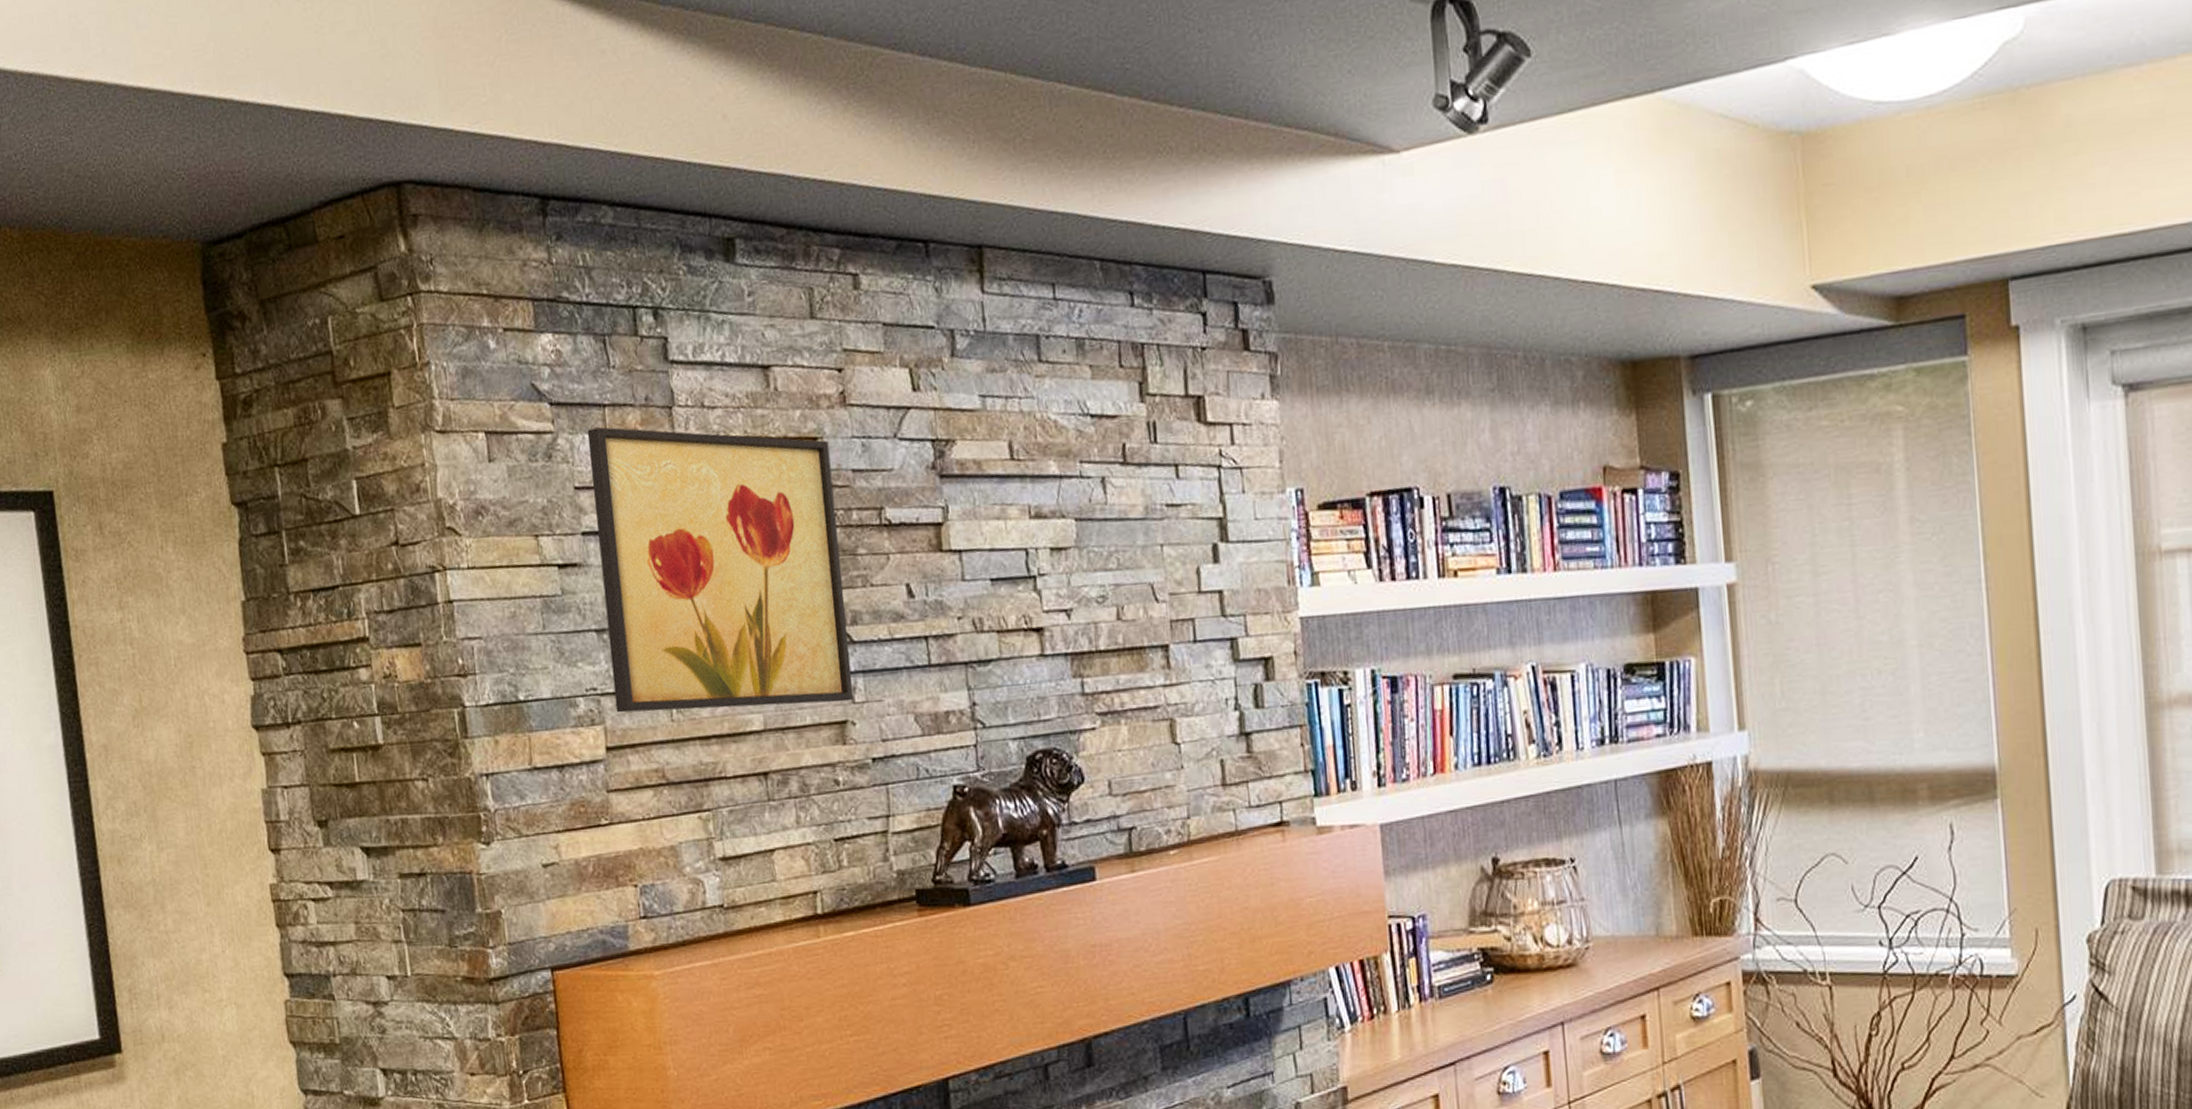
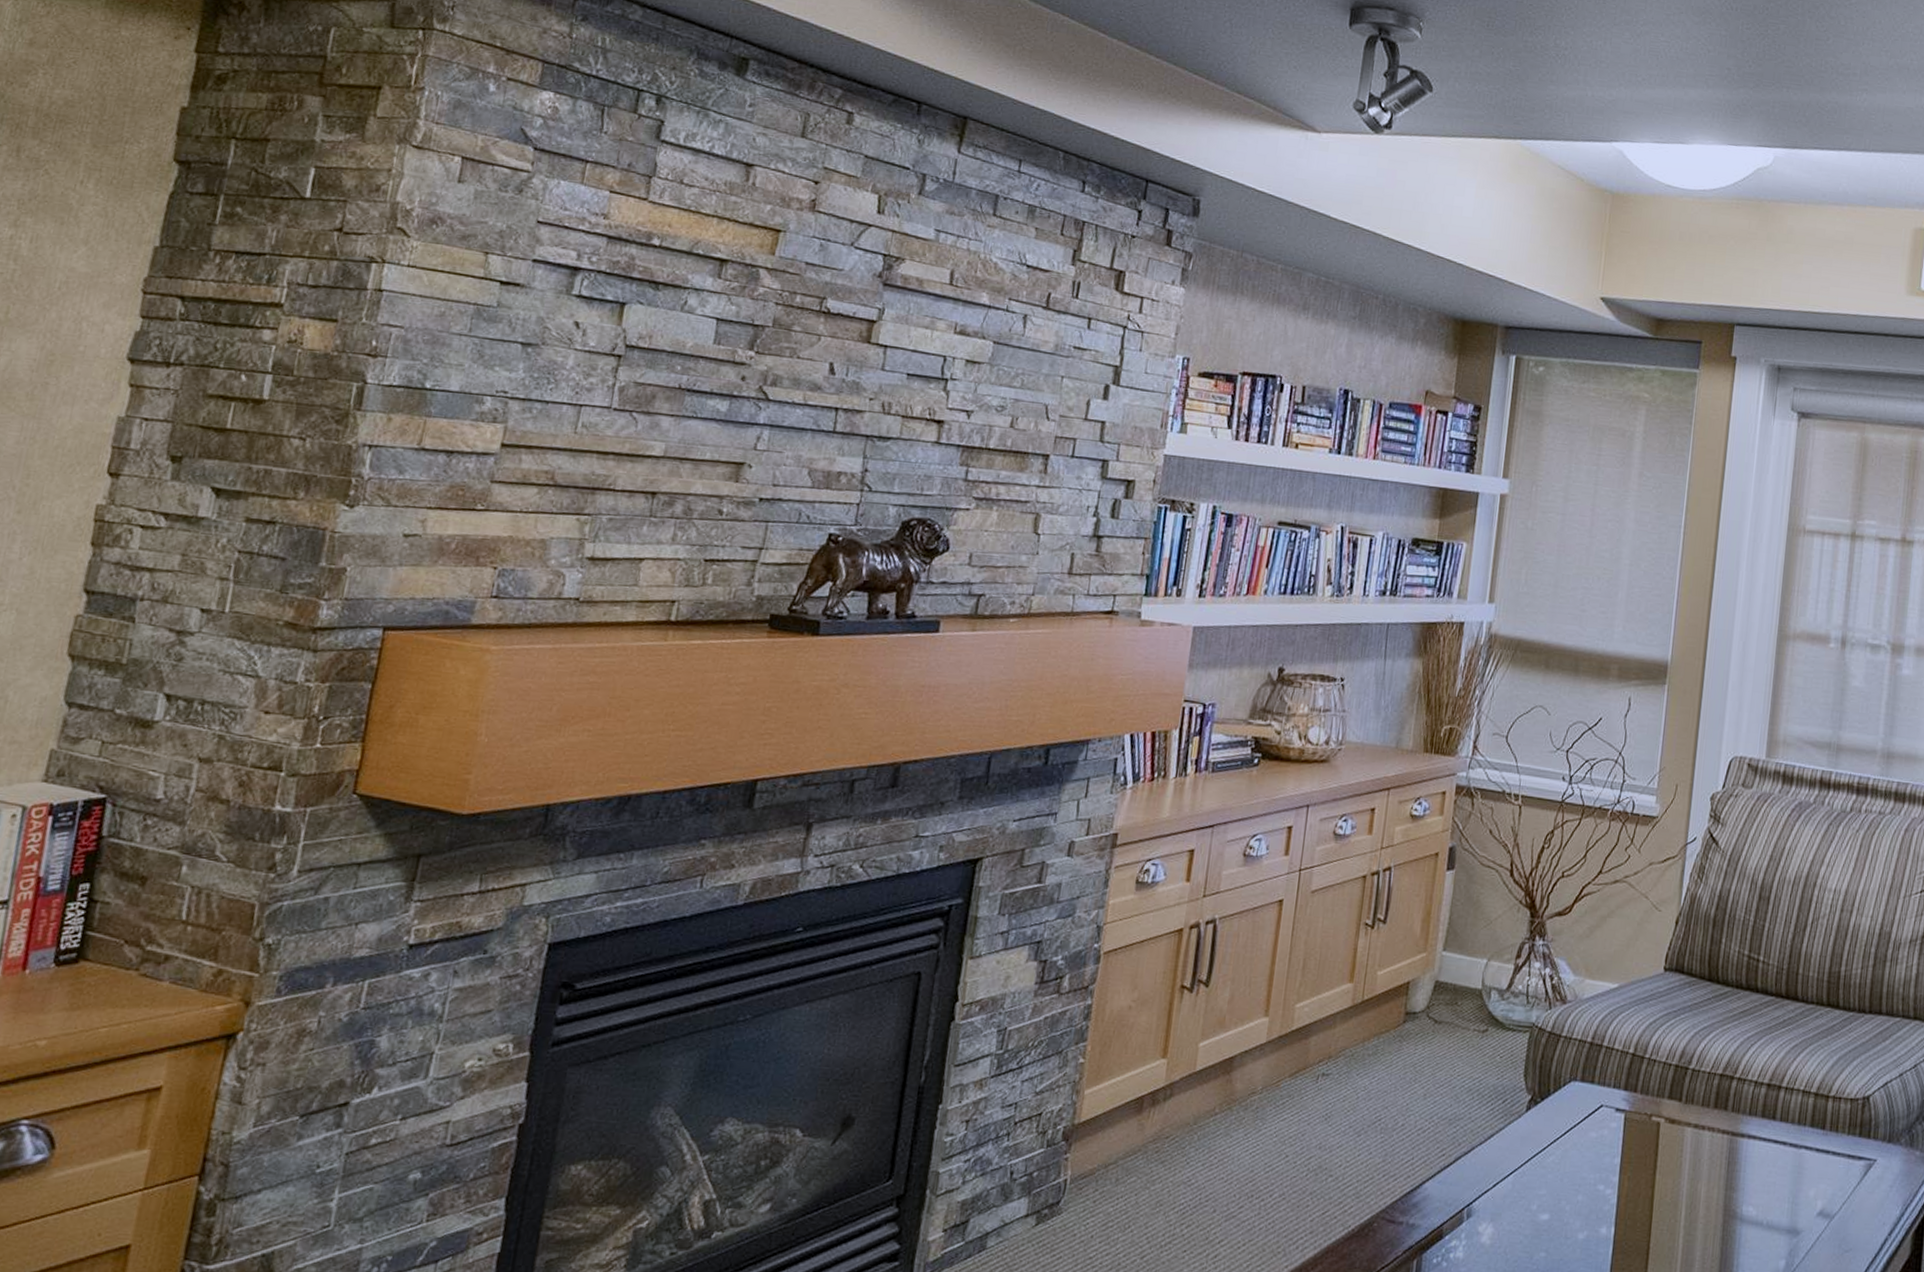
wall art: present [587,427,854,713] -> none [521,177,790,448]

